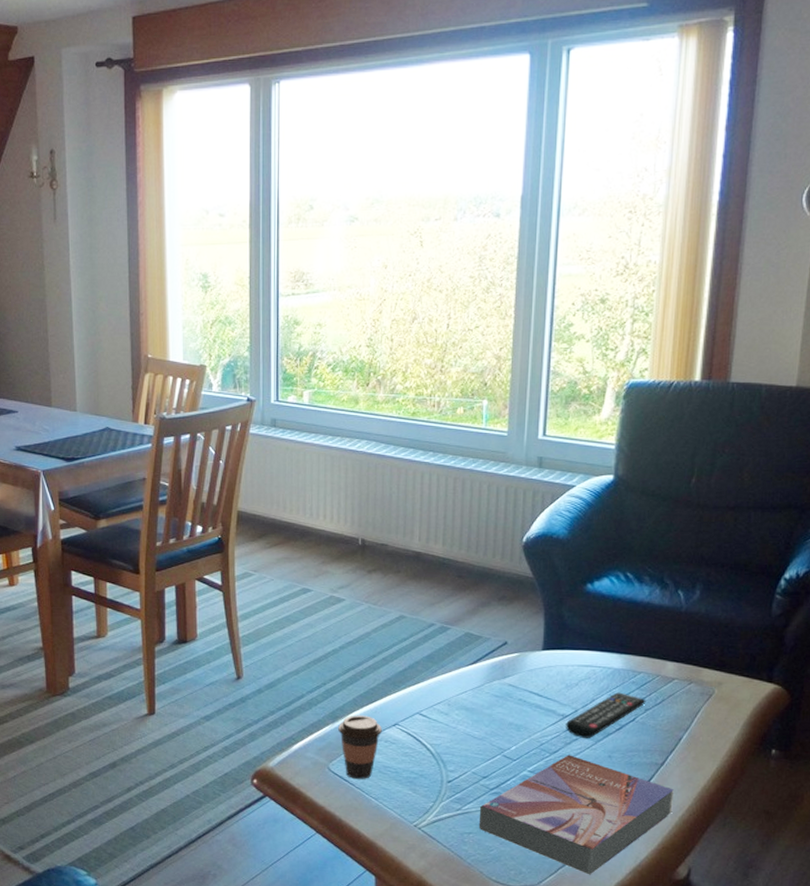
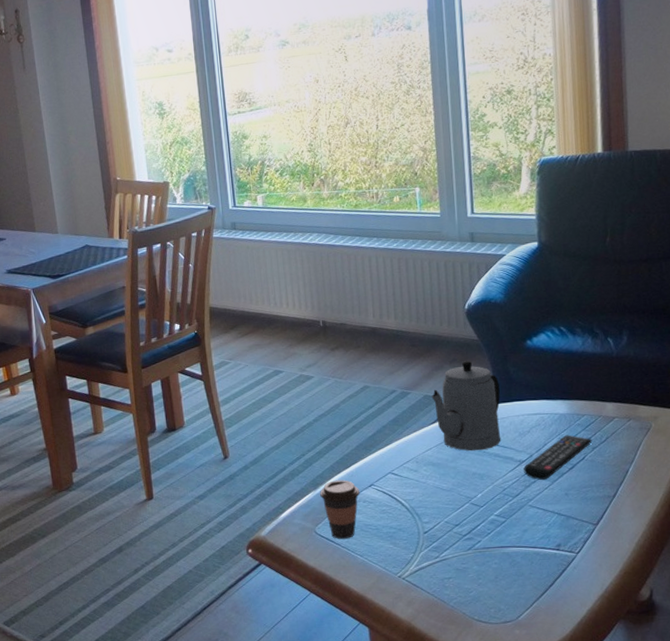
teapot: none [473,599,551,700] -> present [431,360,500,451]
textbook: present [478,755,674,875] -> none [455,496,629,605]

